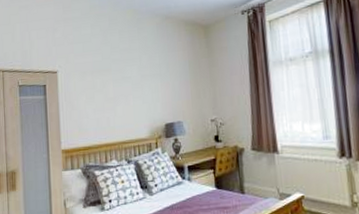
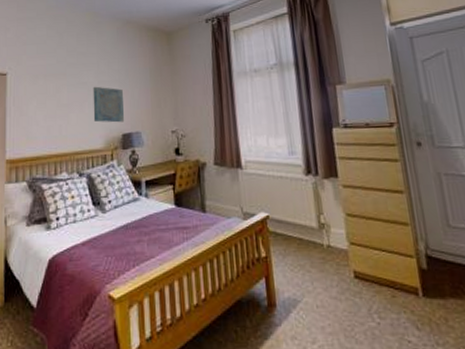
wall art: none [136,80,166,114] -> present [93,86,124,123]

